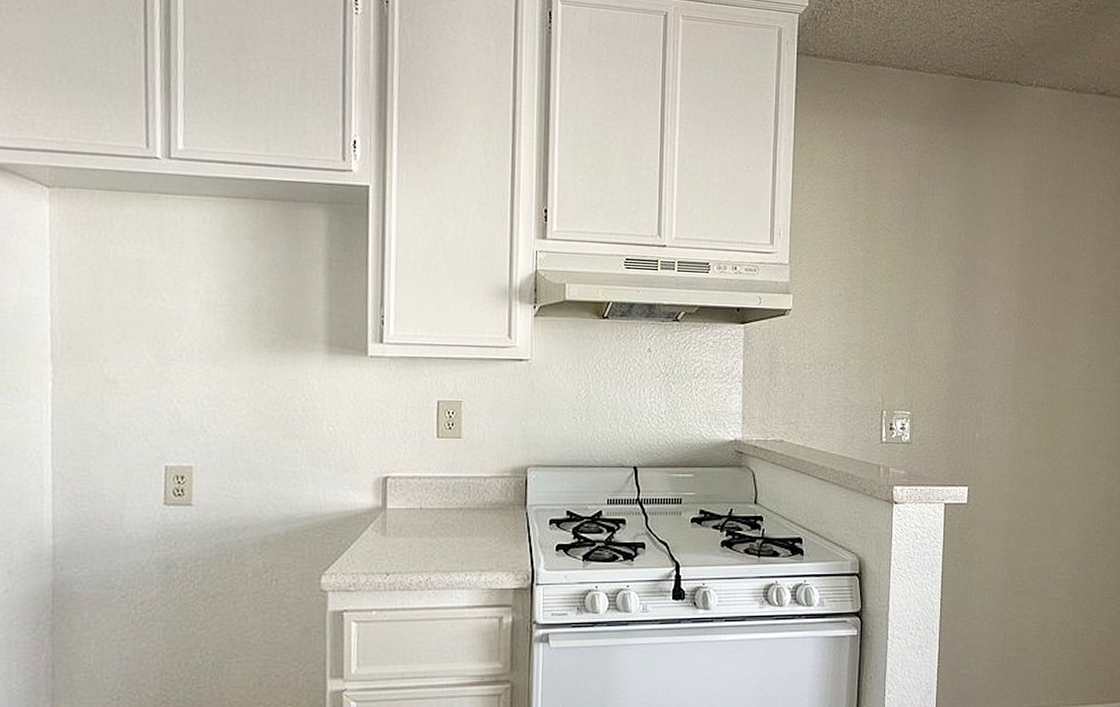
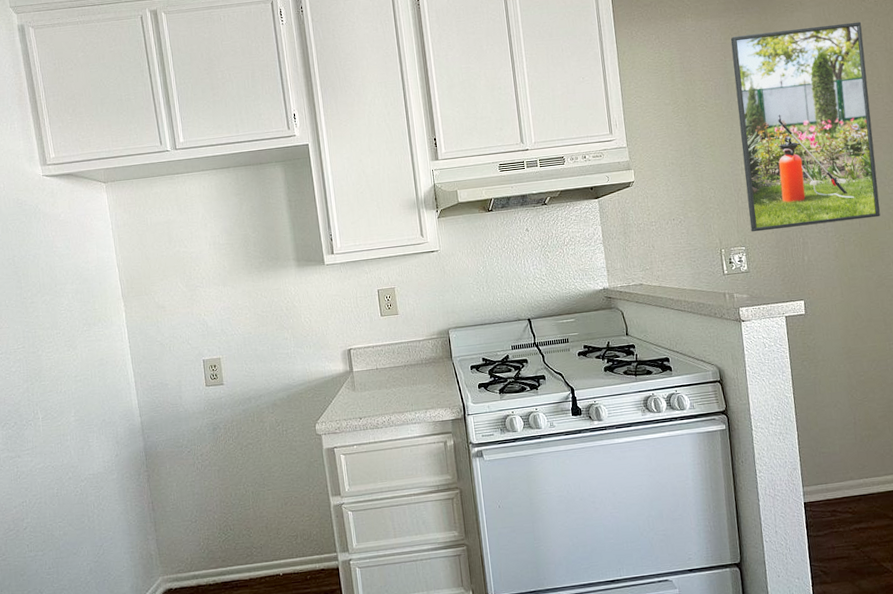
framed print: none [920,151,1076,398] -> present [730,21,880,232]

